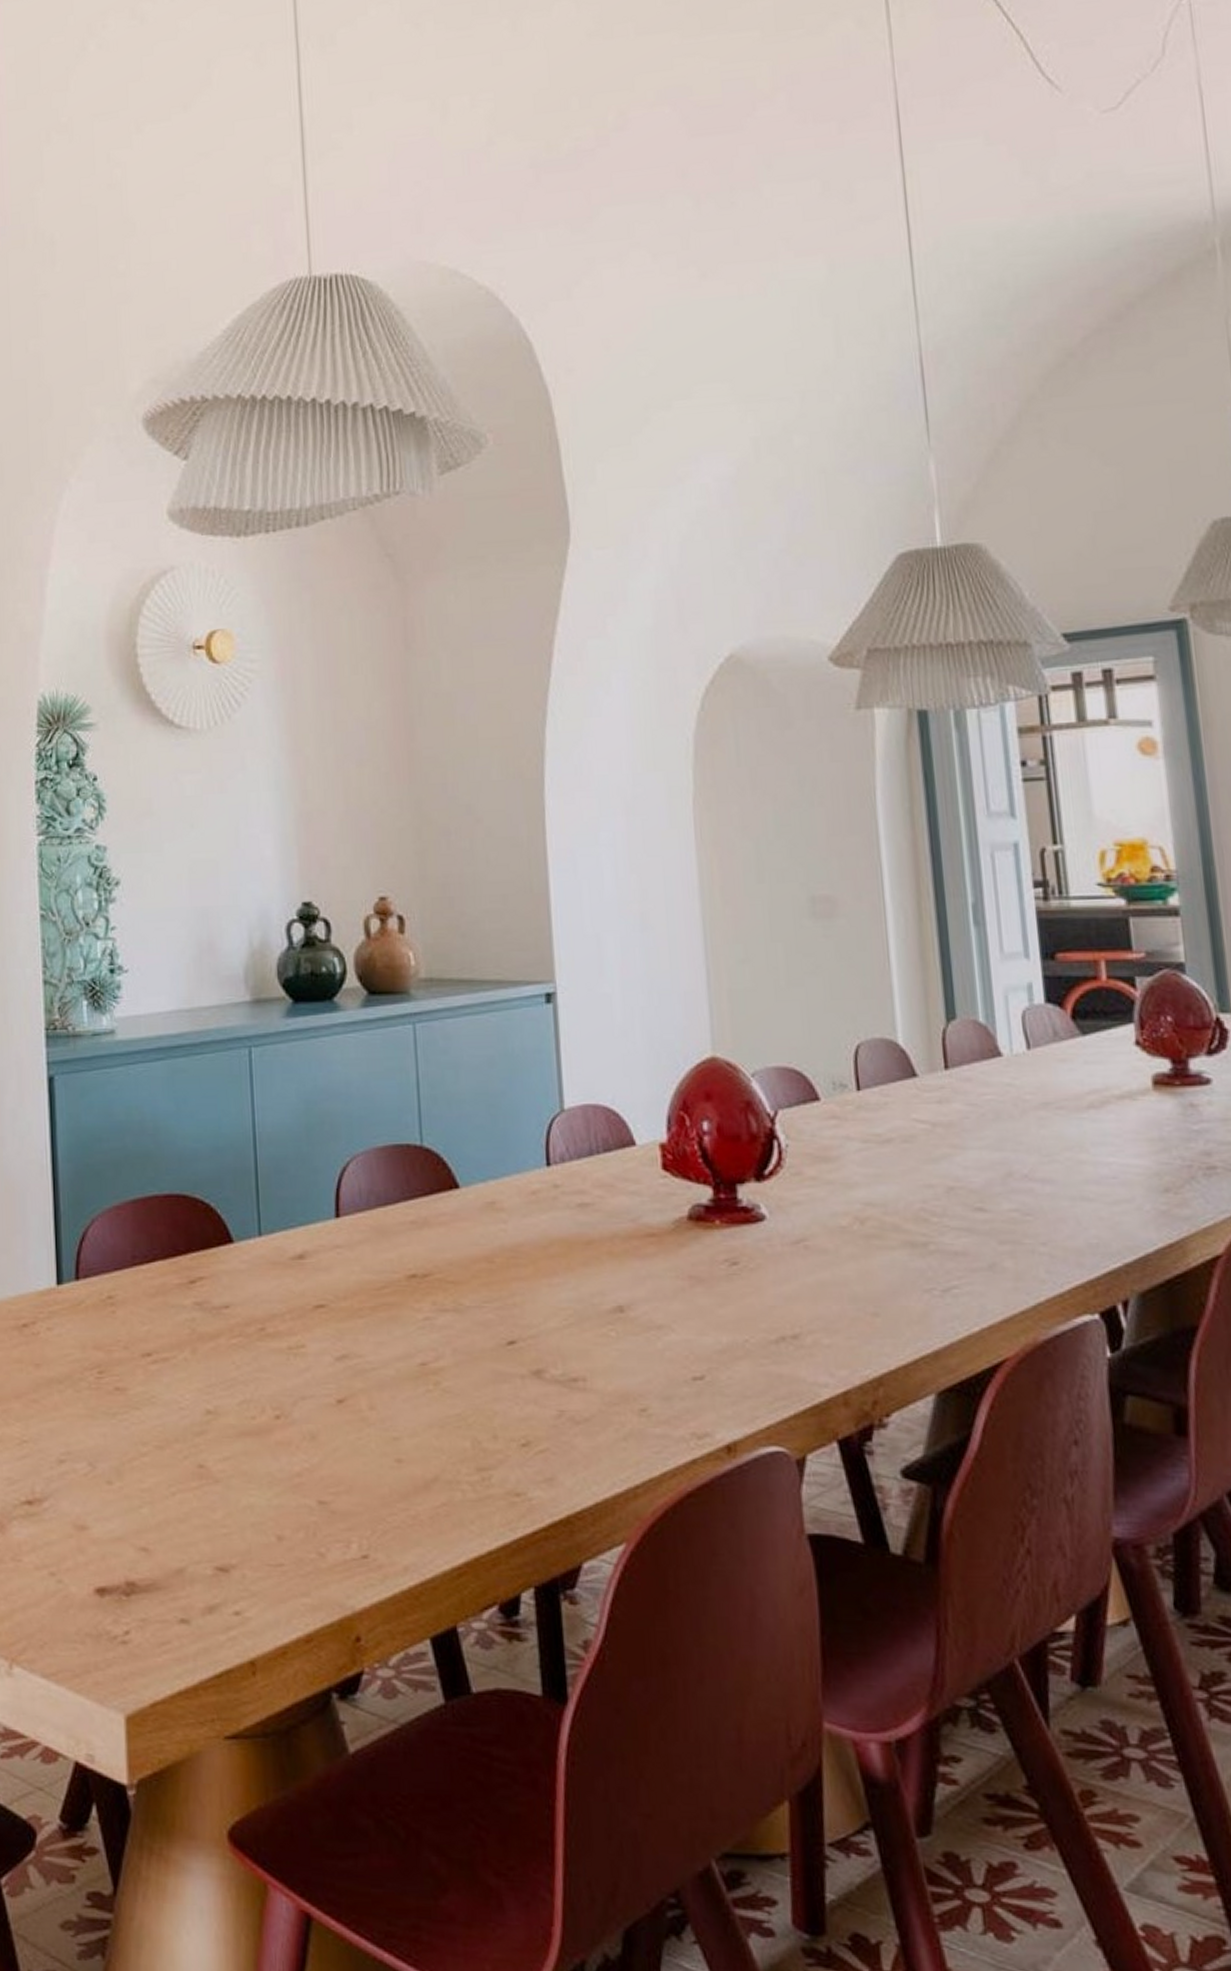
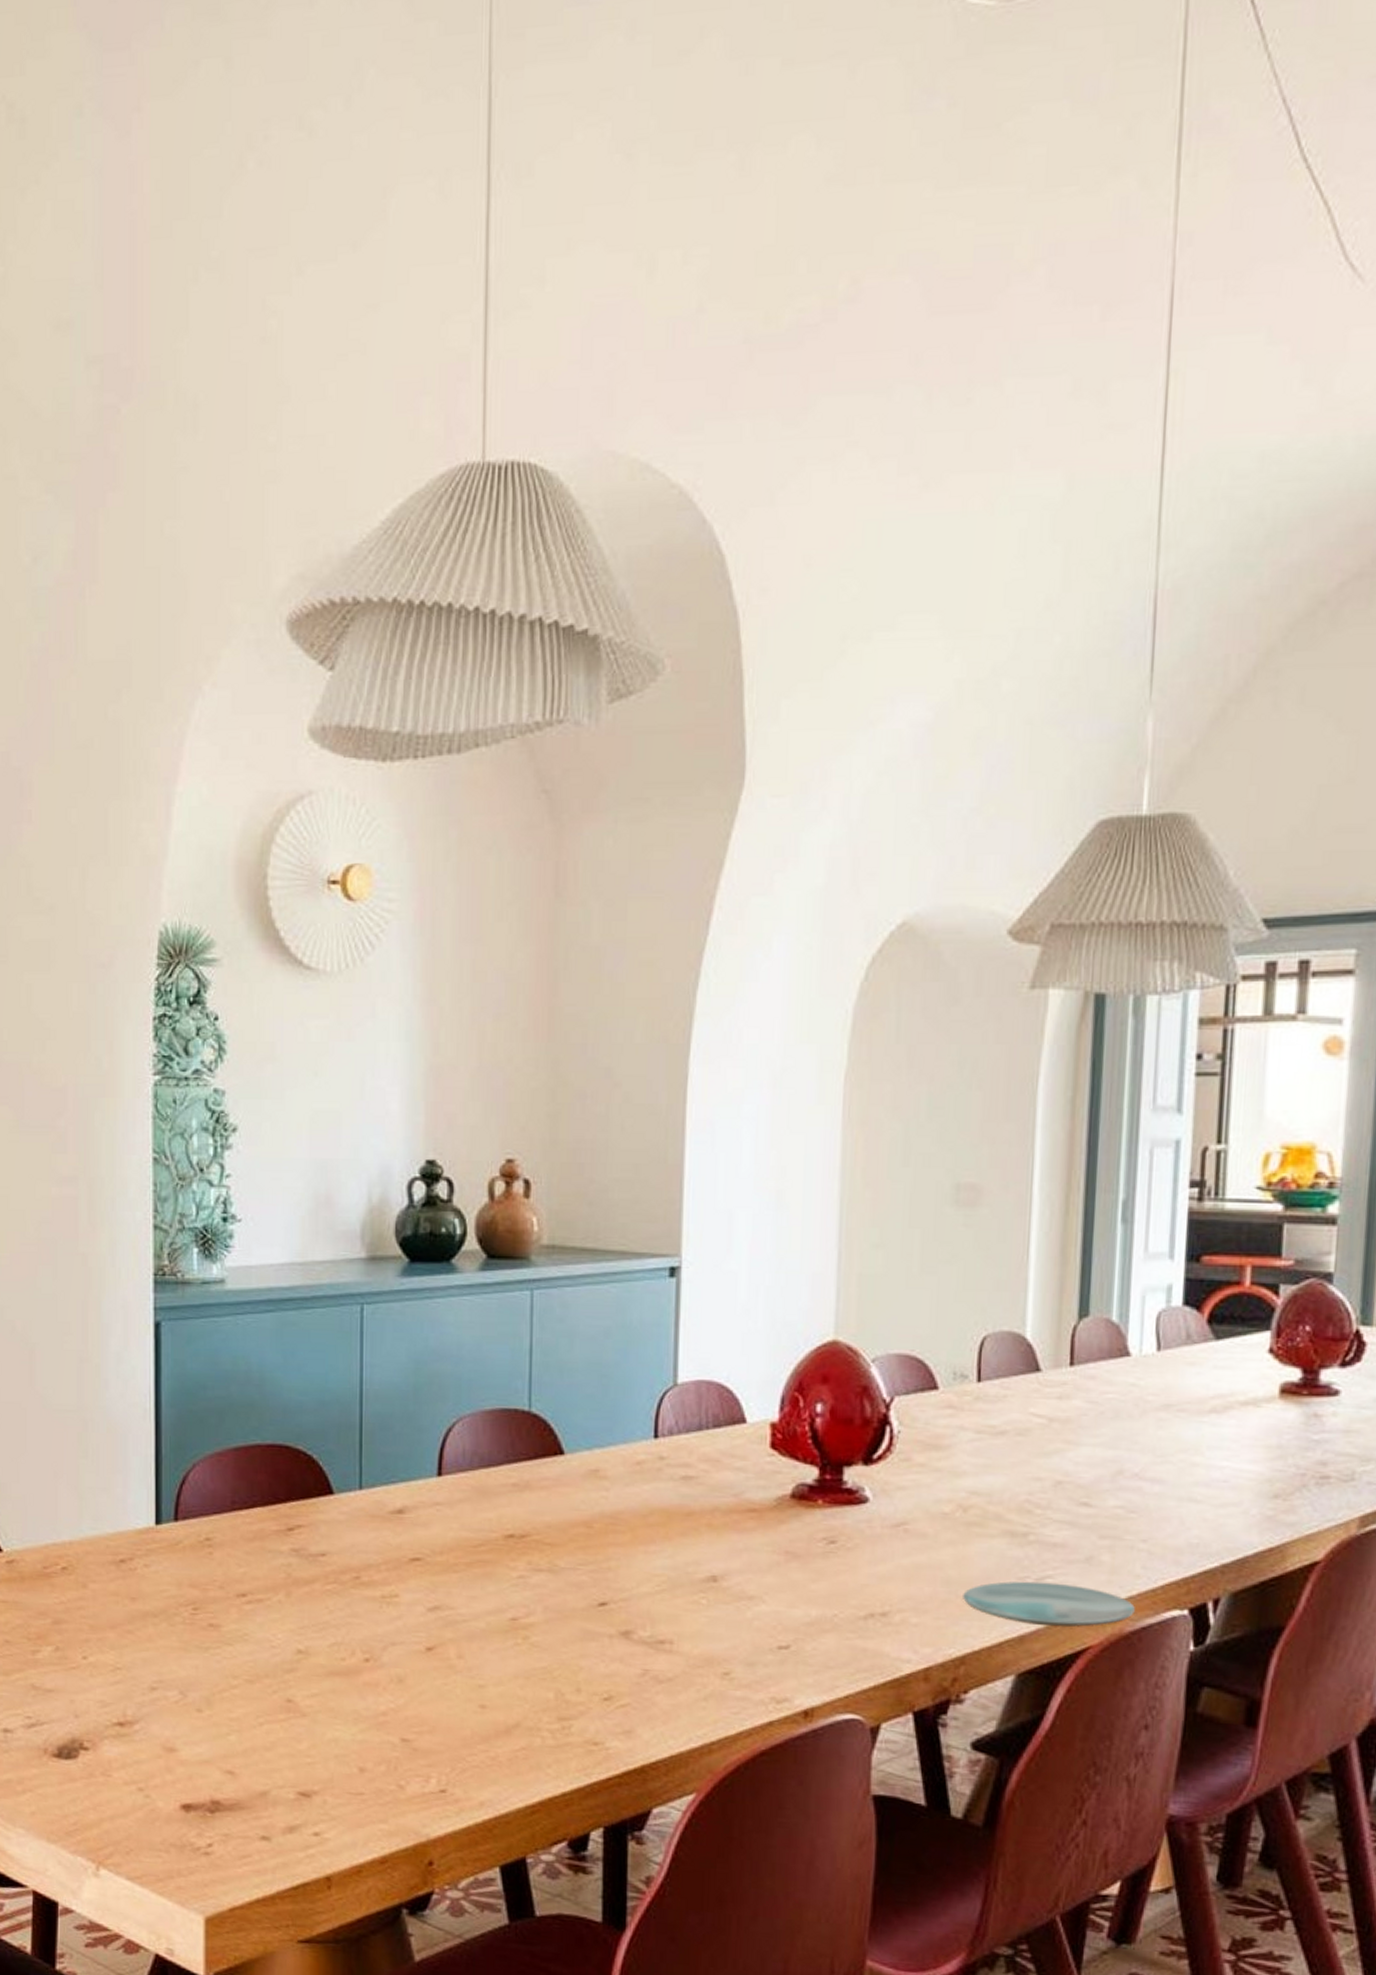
plate: none [871,1293,1046,1340] -> present [963,1581,1135,1628]

